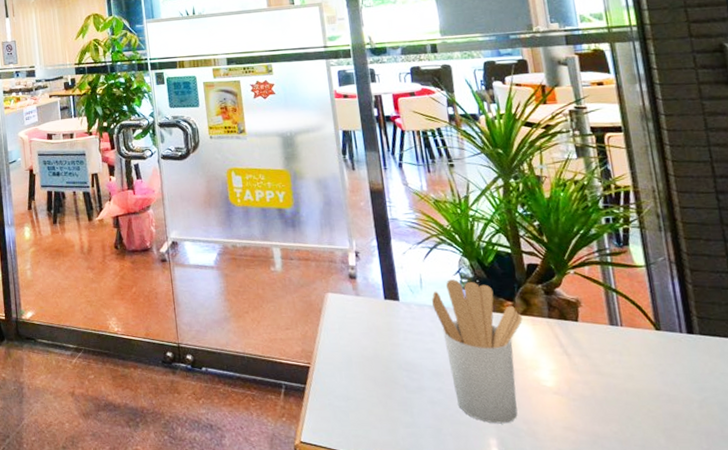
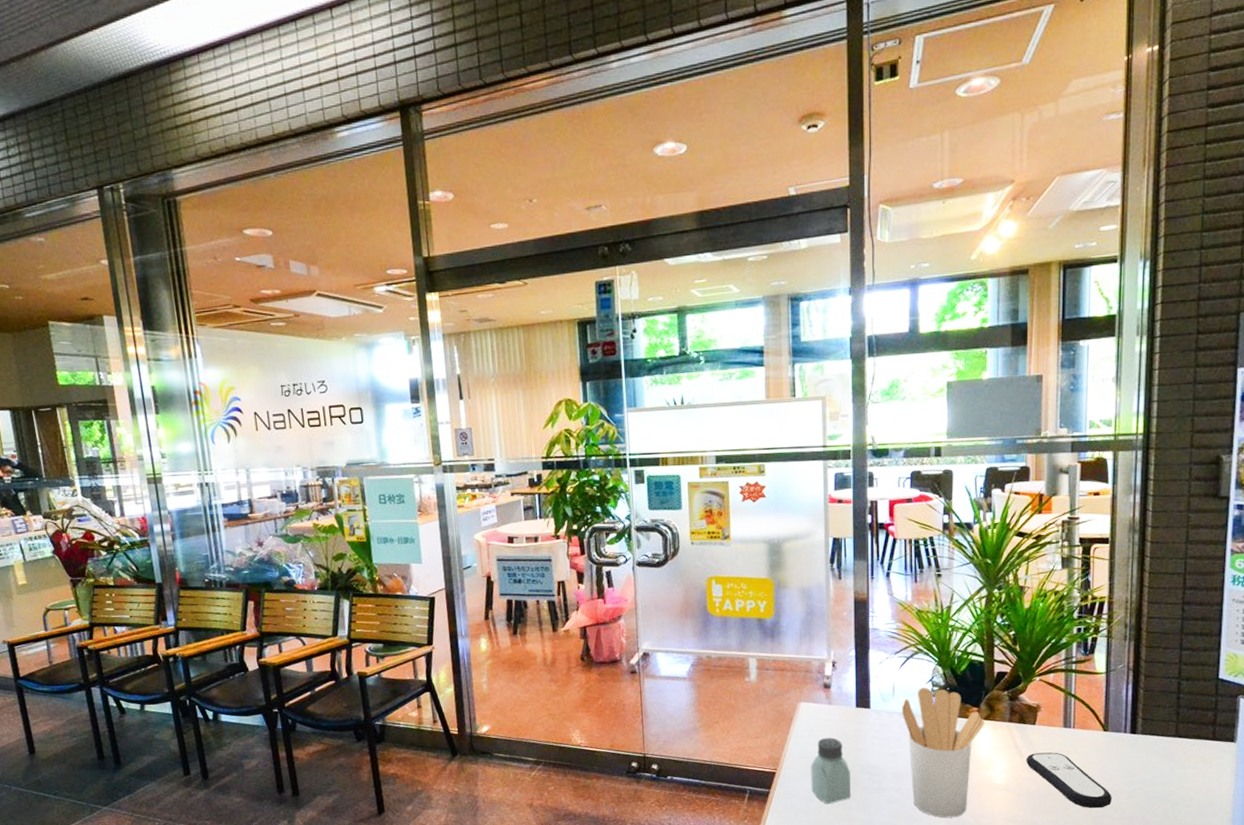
saltshaker: none [345,330,390,404] -> present [811,737,851,805]
remote control: none [574,352,682,419] -> present [1026,752,1112,808]

